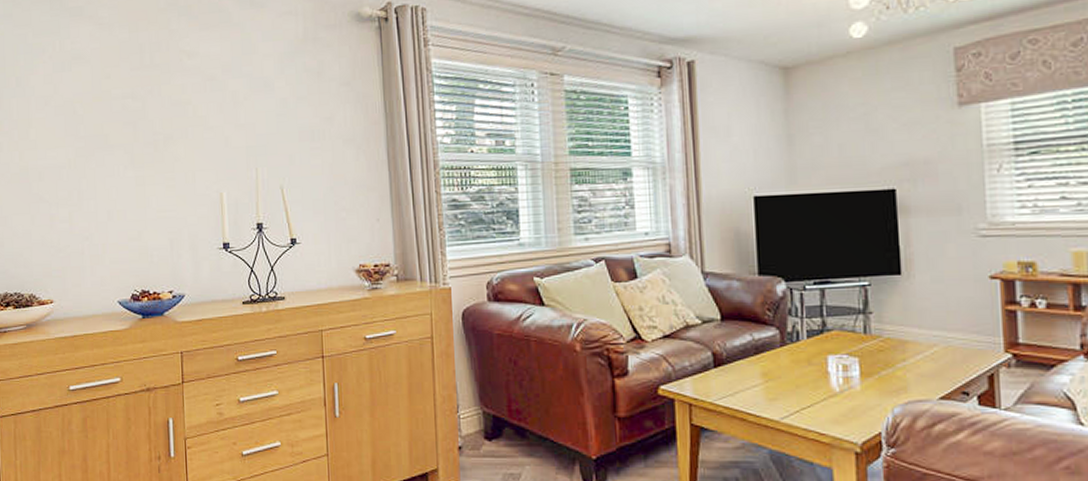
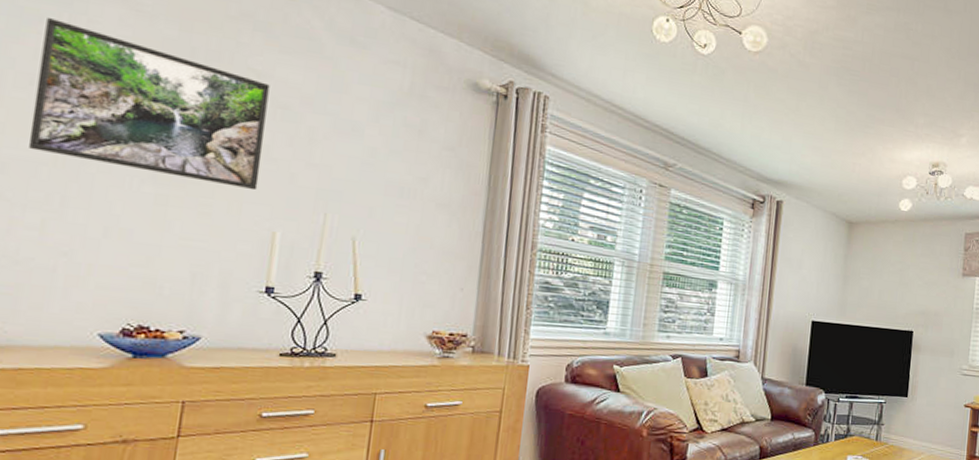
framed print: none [47,47,203,159] -> present [28,18,270,191]

